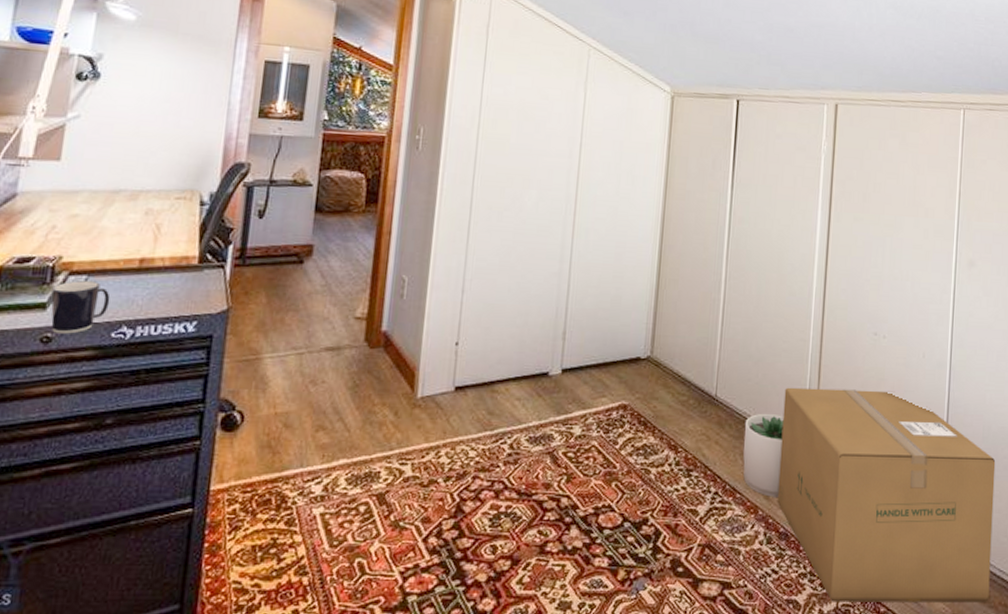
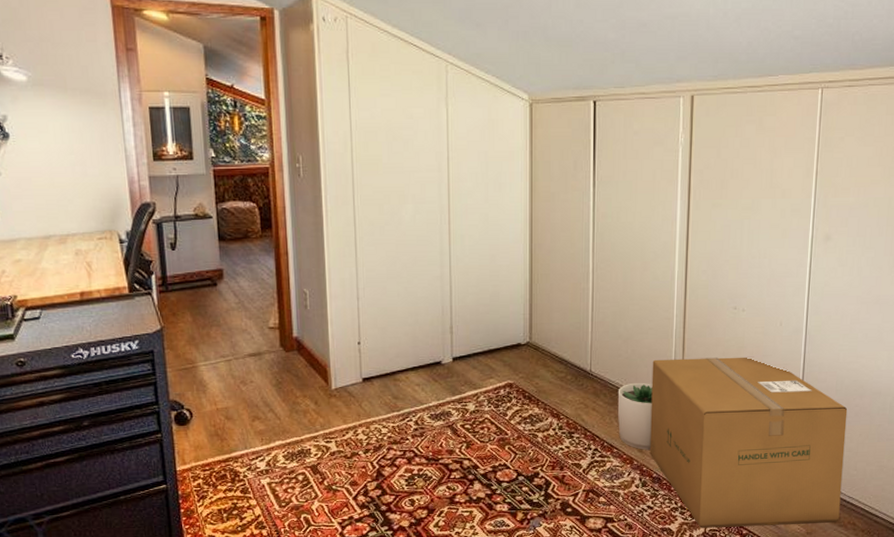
mug: present [51,281,110,334] -> none [15,314,64,358]

